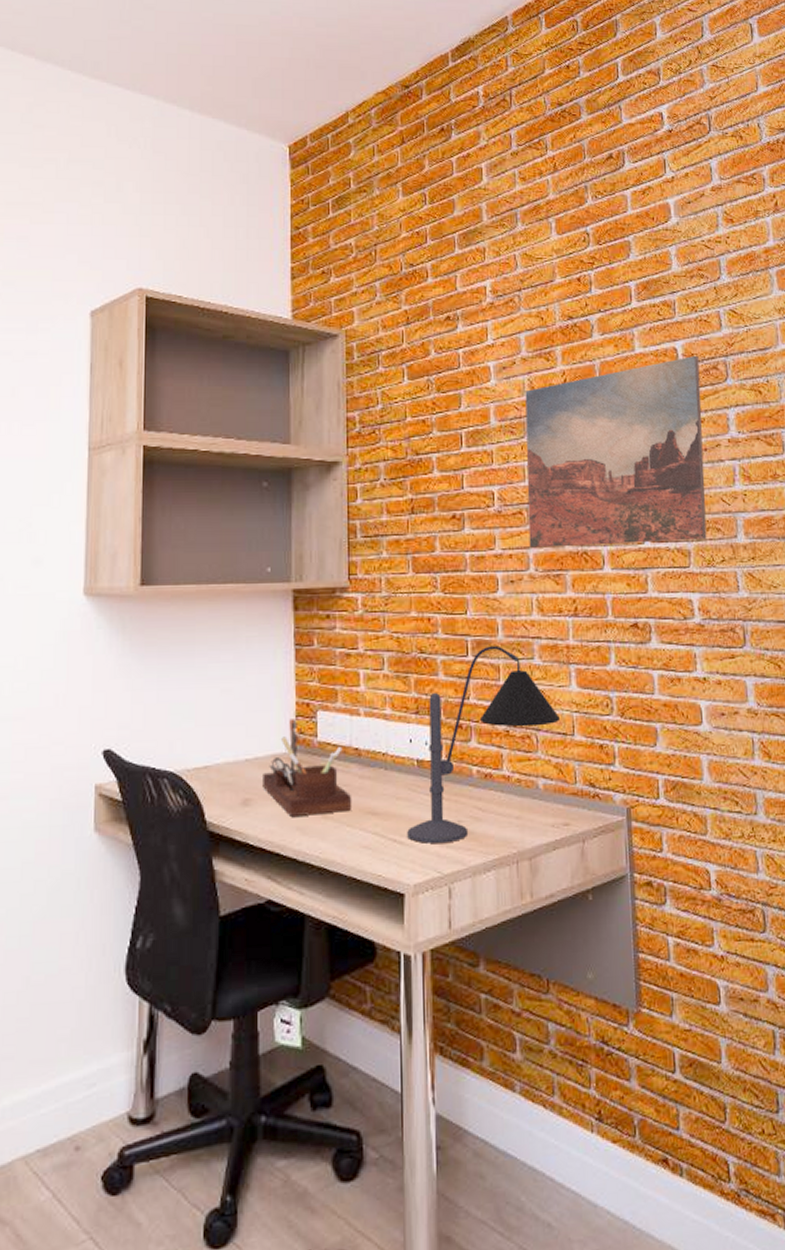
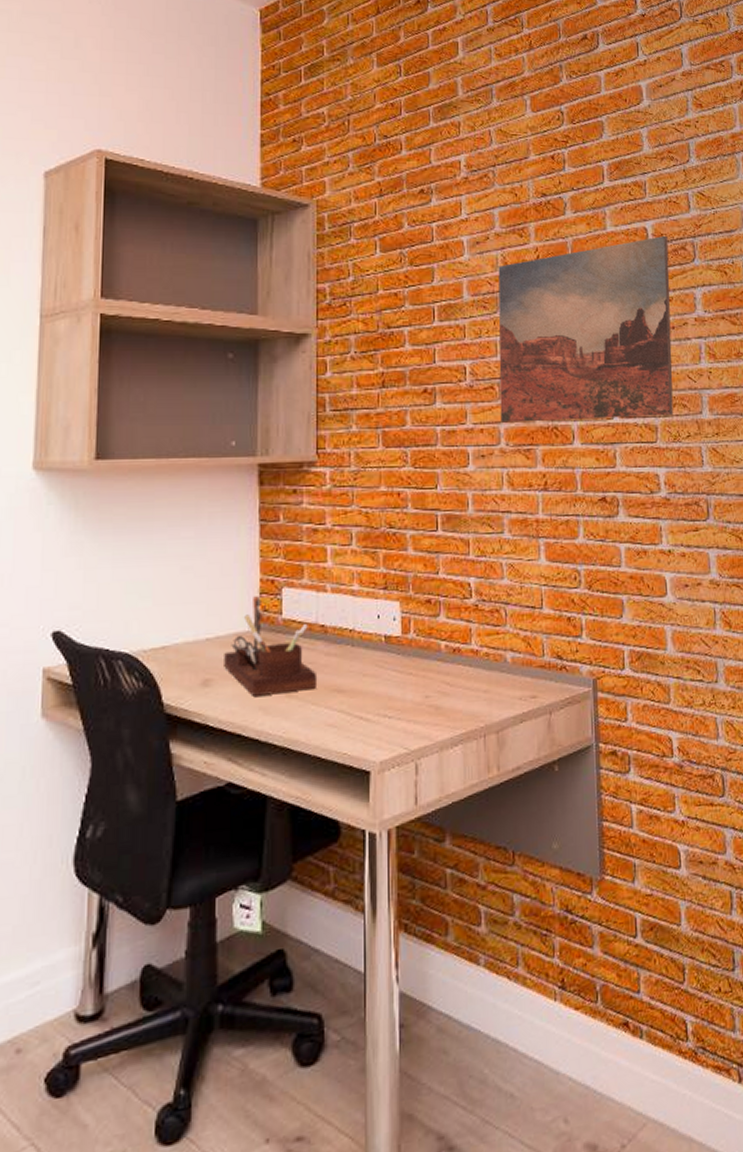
desk lamp: present [407,645,561,843] -> none [374,520,529,720]

